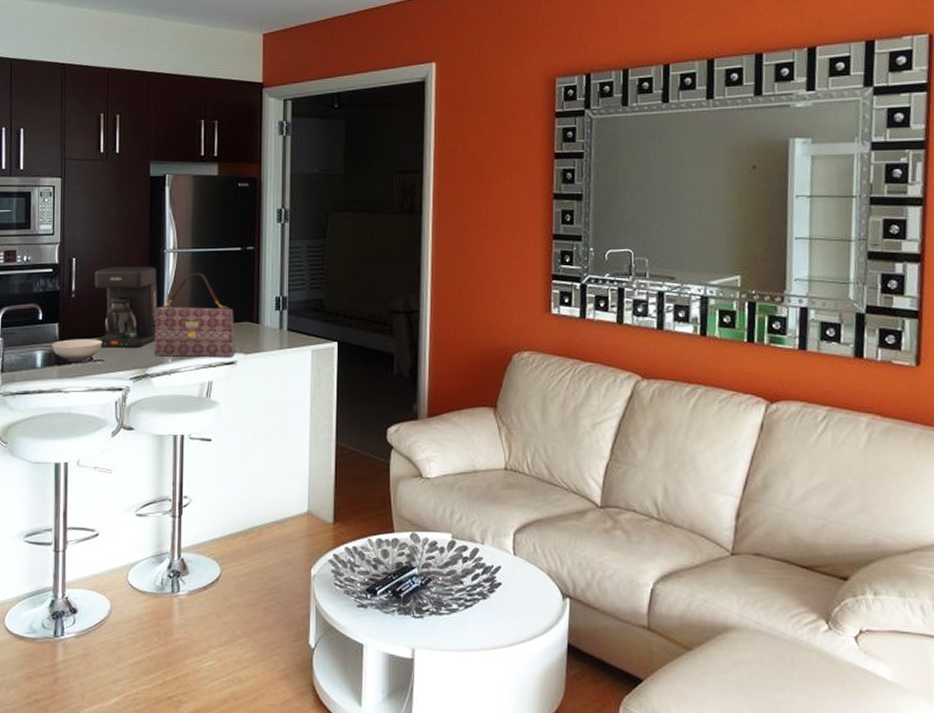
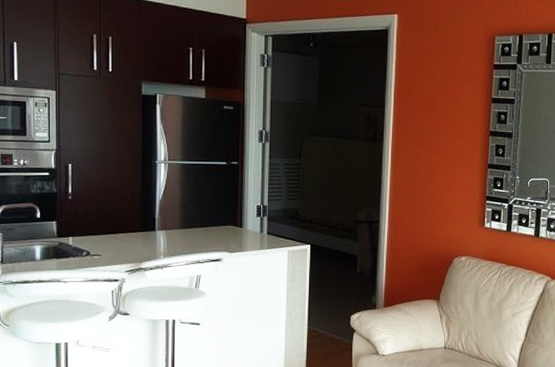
bowl: present [51,339,103,362] -> none [49,236,99,256]
coffee maker: present [94,266,158,348] -> none [91,173,151,245]
handbag: present [154,273,235,359] -> none [147,182,221,257]

